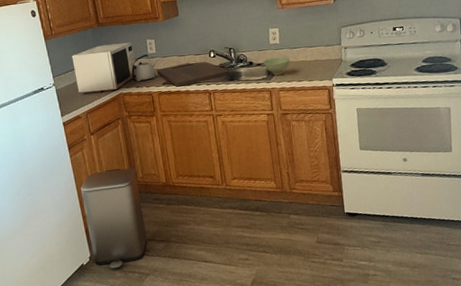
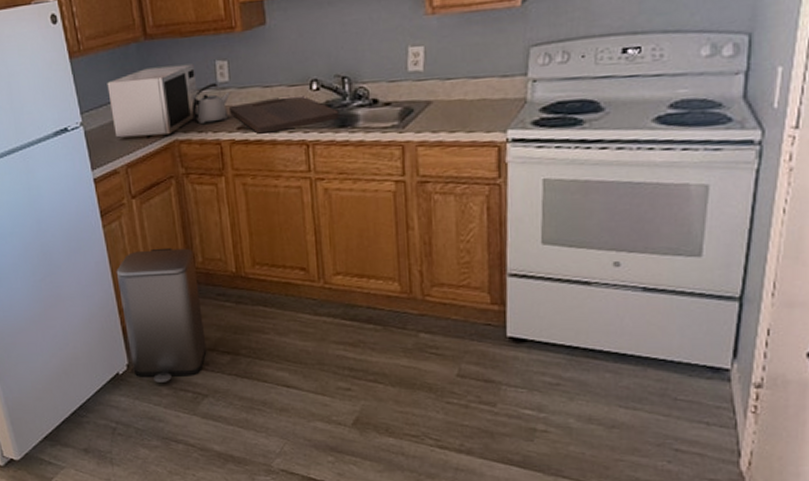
bowl: present [263,57,291,75] -> none [394,92,440,121]

